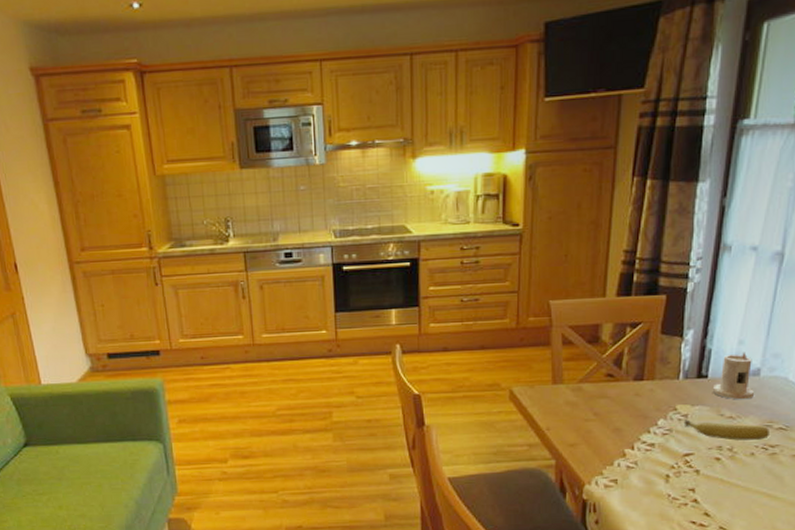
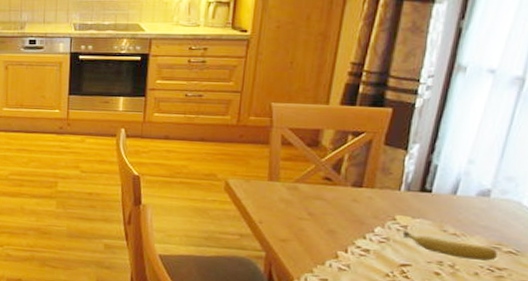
candle: present [712,352,754,400] -> none [435,171,482,219]

